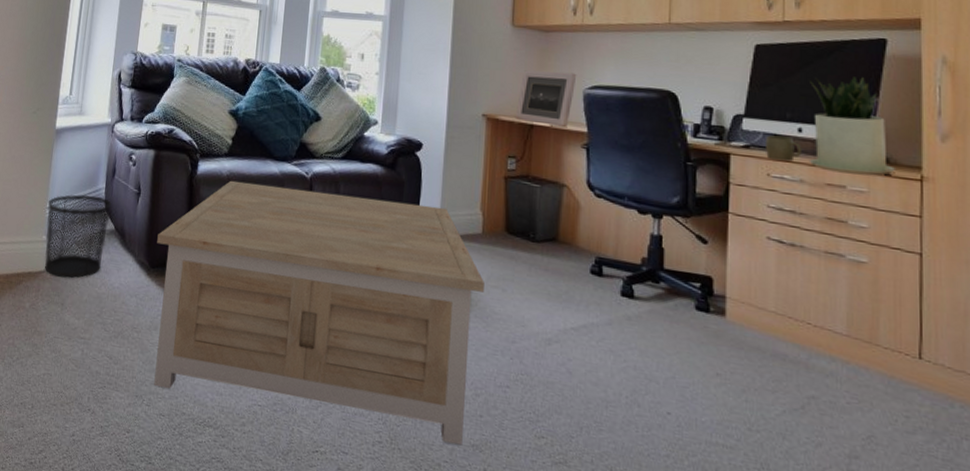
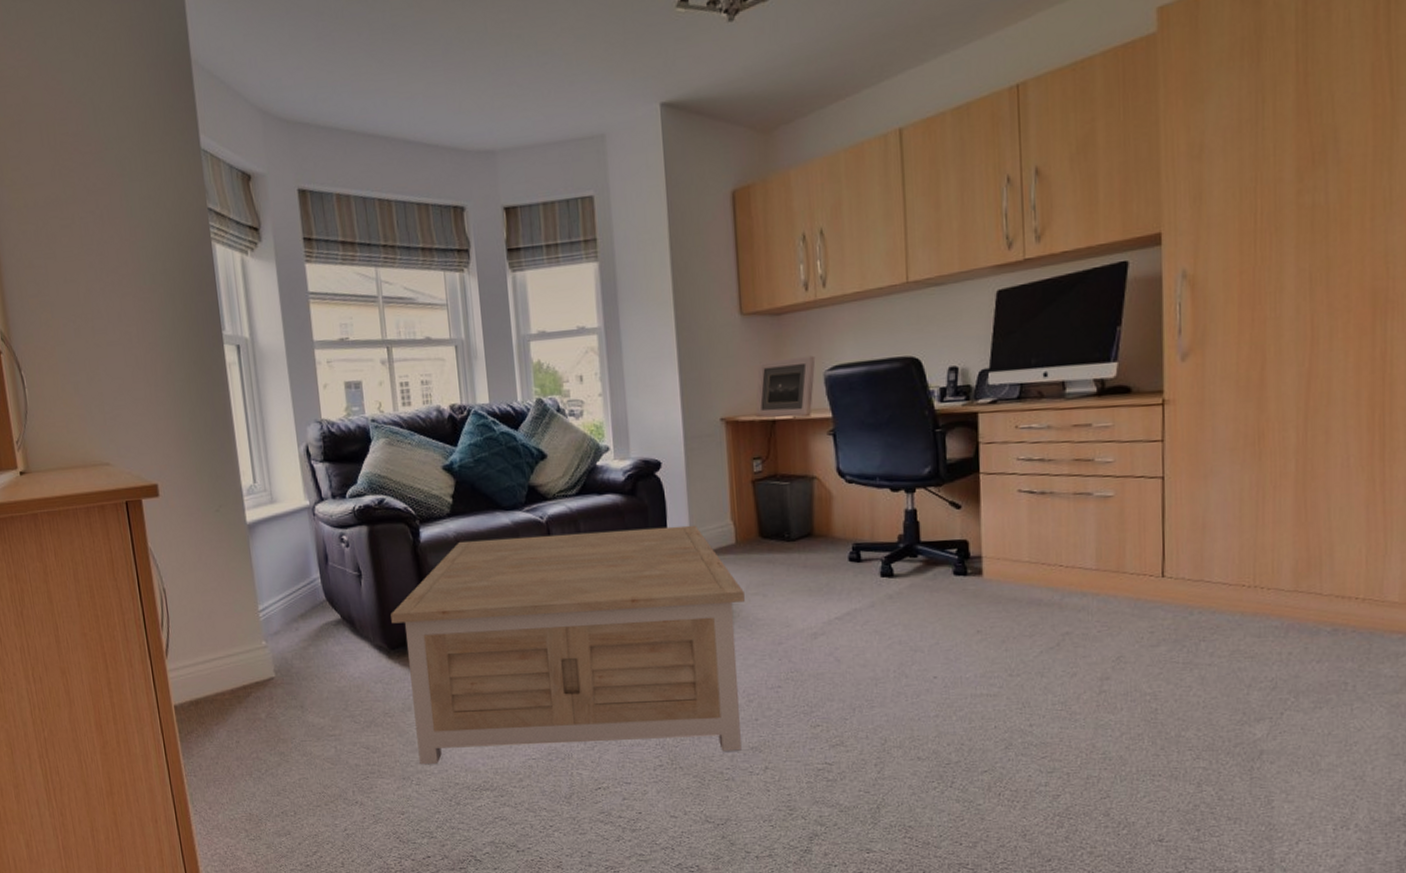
waste bin: present [44,194,112,278] -> none [258,587,335,680]
mug: present [766,135,802,163] -> none [1012,383,1048,412]
planter: present [809,77,897,176] -> none [1053,307,1140,412]

